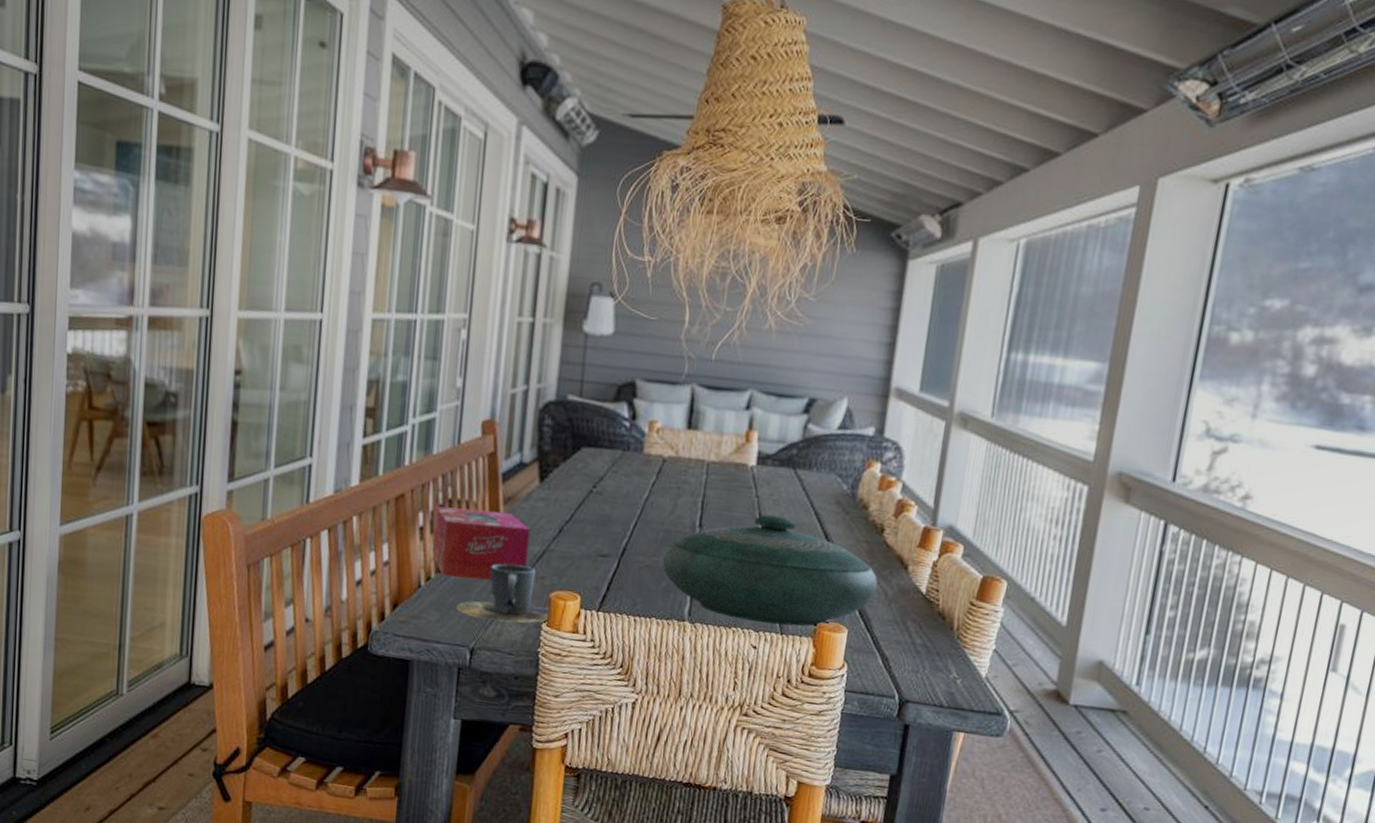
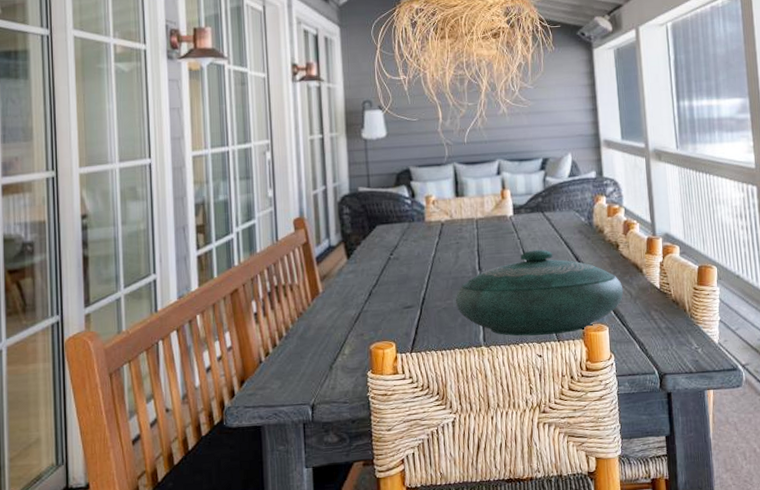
tissue box: present [432,506,531,580] -> none [265,288,347,350]
cup: present [456,563,551,623] -> none [294,328,373,378]

